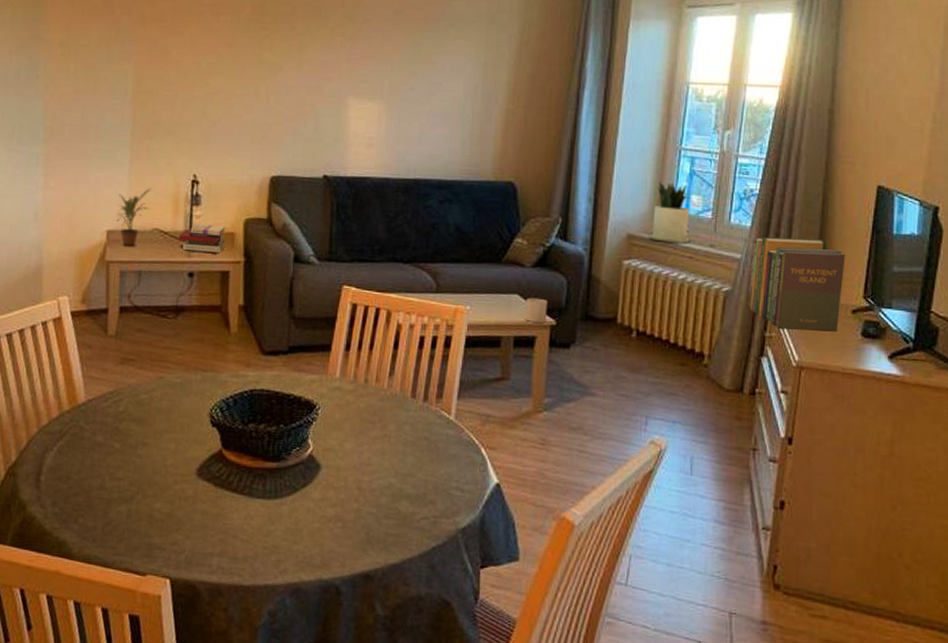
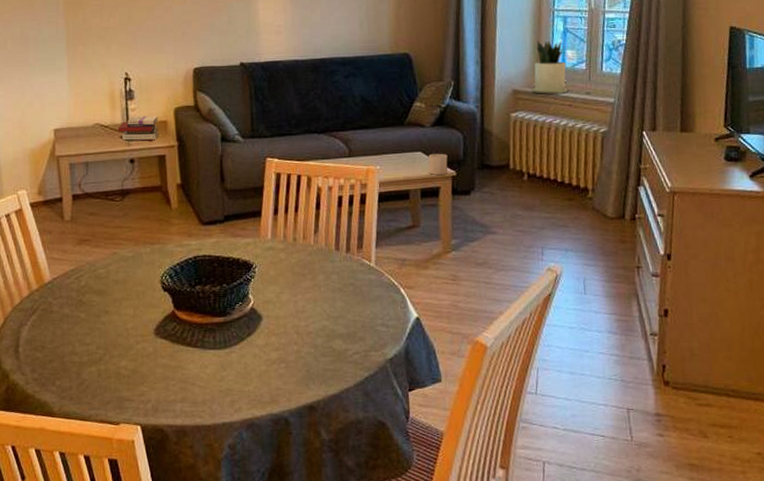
potted plant: present [116,188,151,247] -> none [61,88,90,141]
books: present [748,237,846,332] -> none [622,79,706,160]

